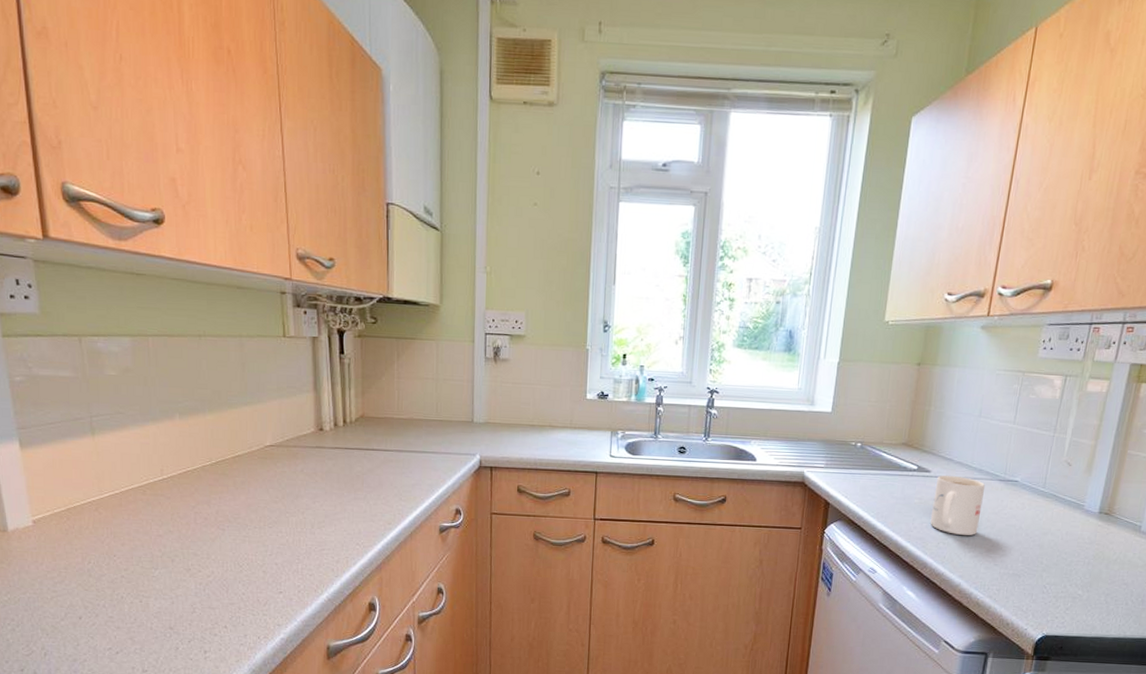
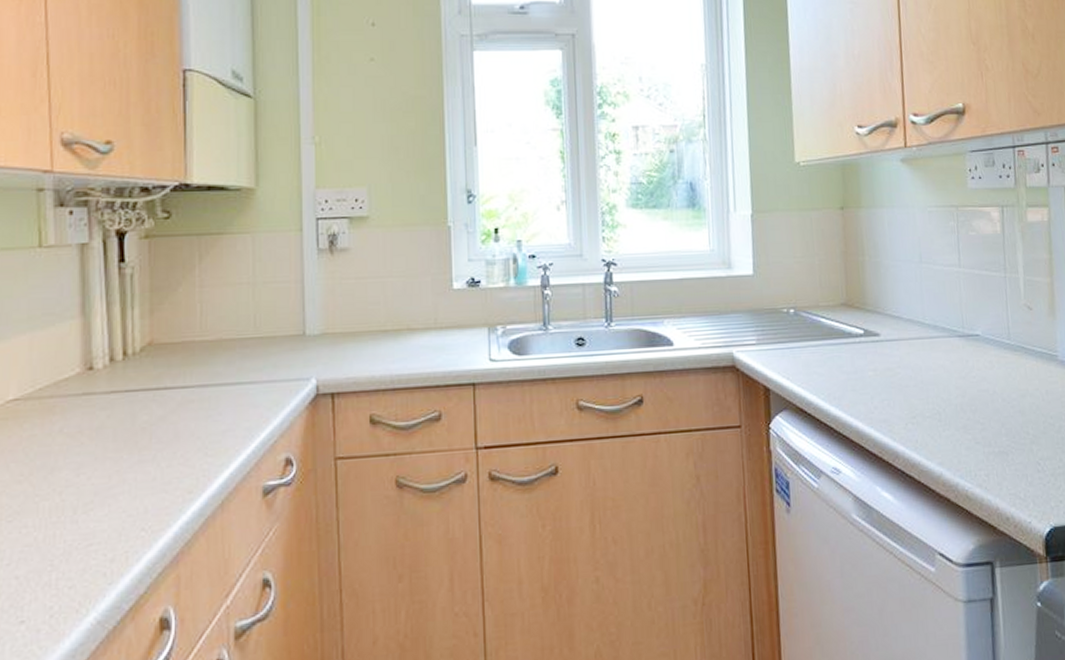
mug: present [930,475,986,536] -> none [888,336,948,411]

